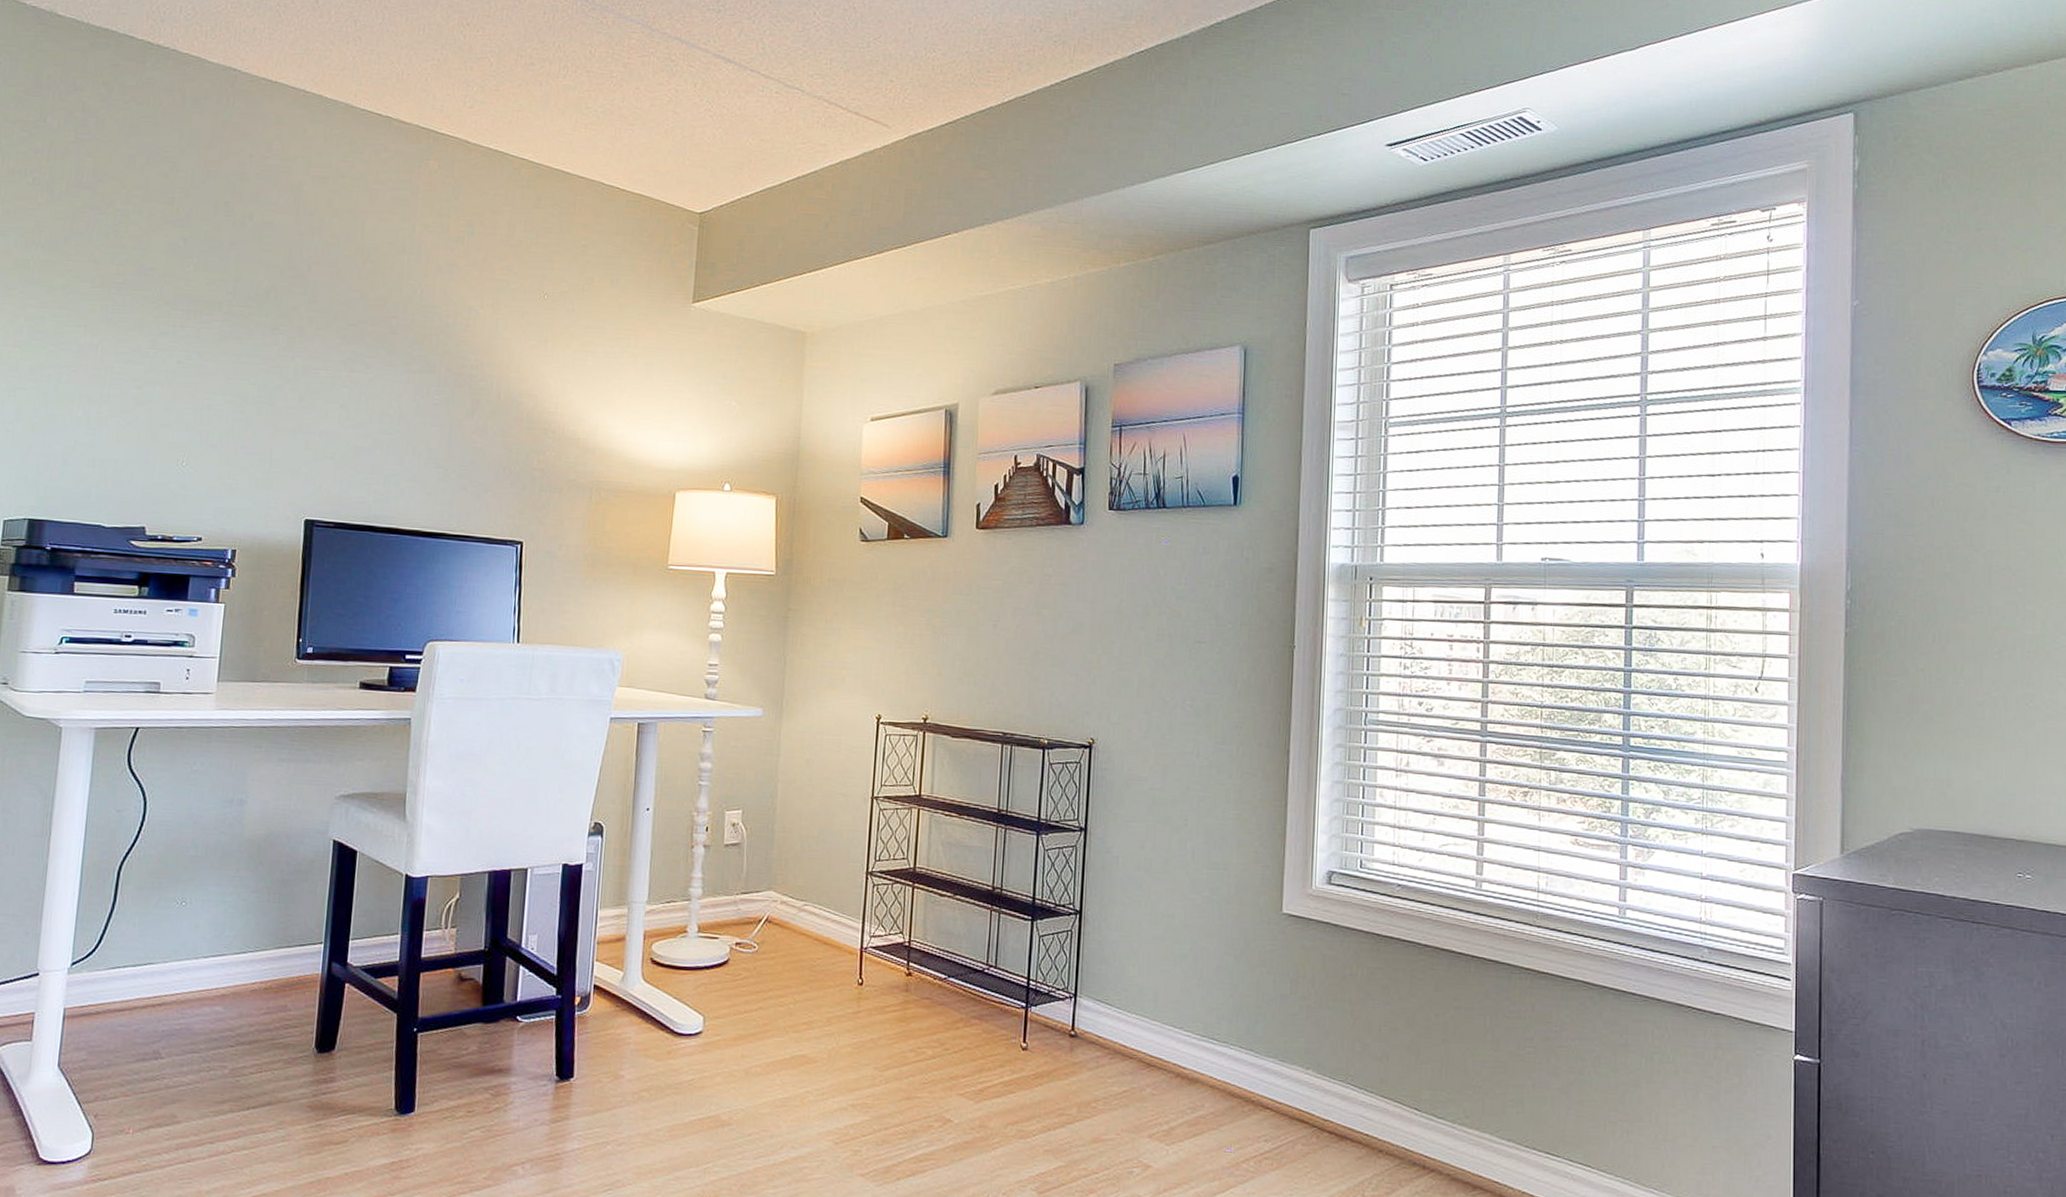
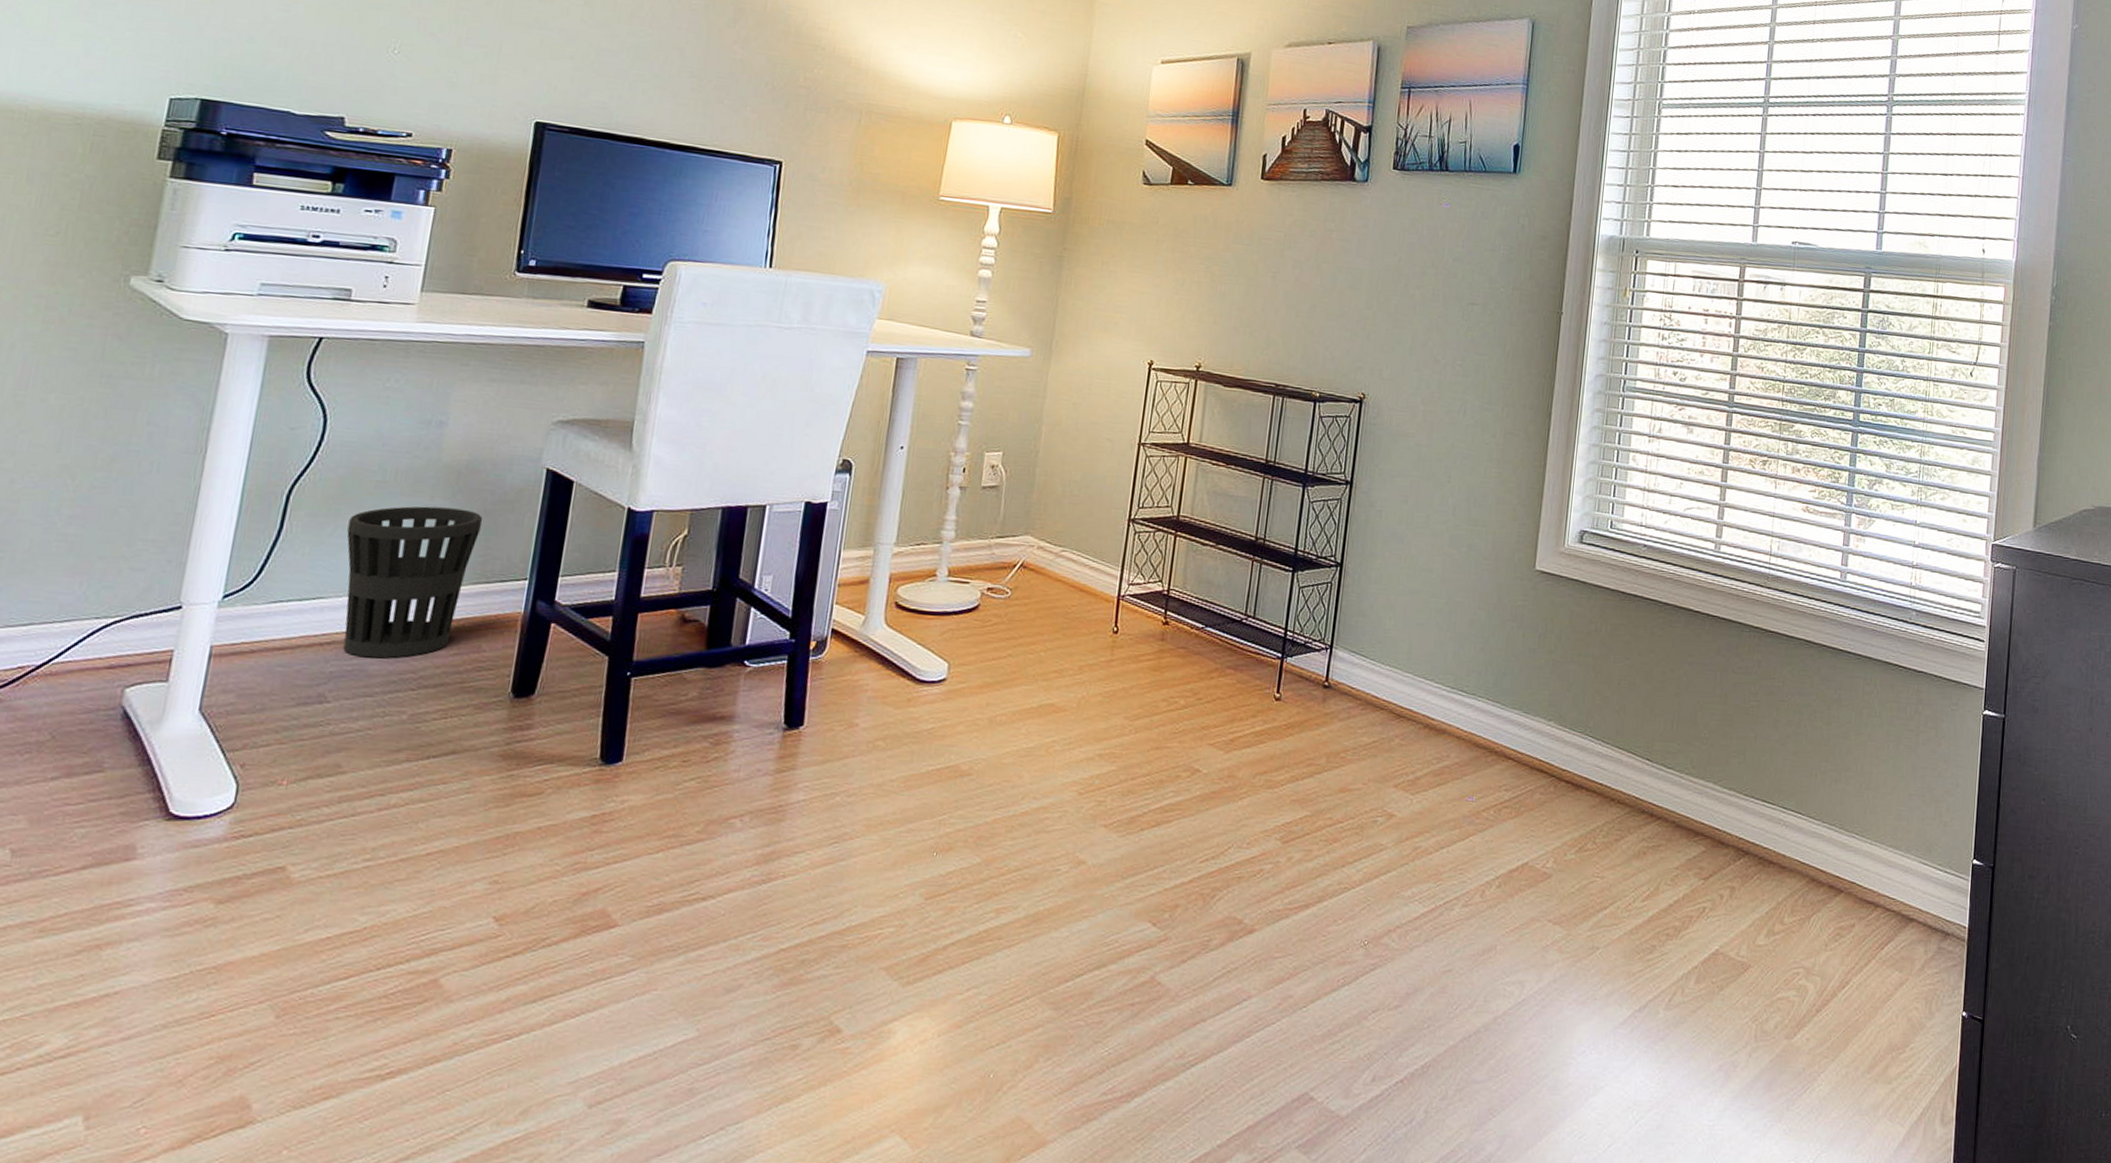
wastebasket: none [169,878,281,1018] -> present [343,506,482,659]

